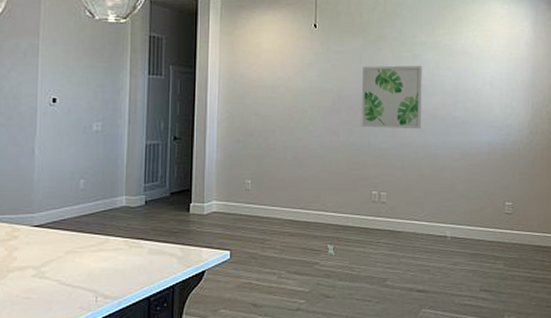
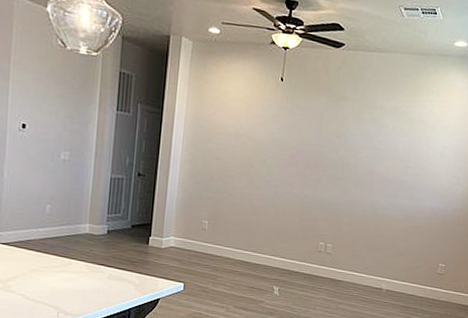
wall art: present [361,65,422,130] -> none [315,123,380,190]

